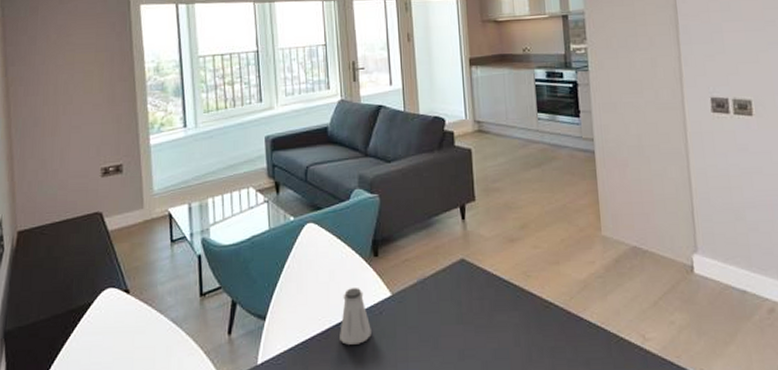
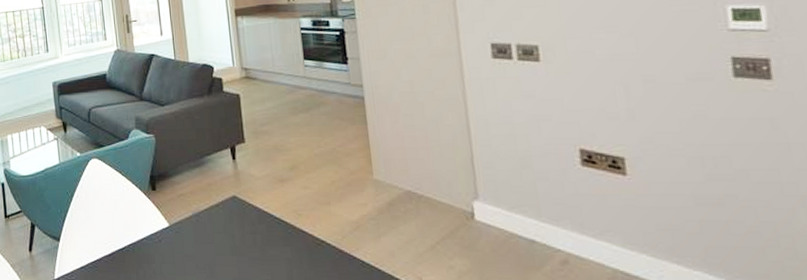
saltshaker: present [340,288,371,345] -> none [124,217,152,268]

